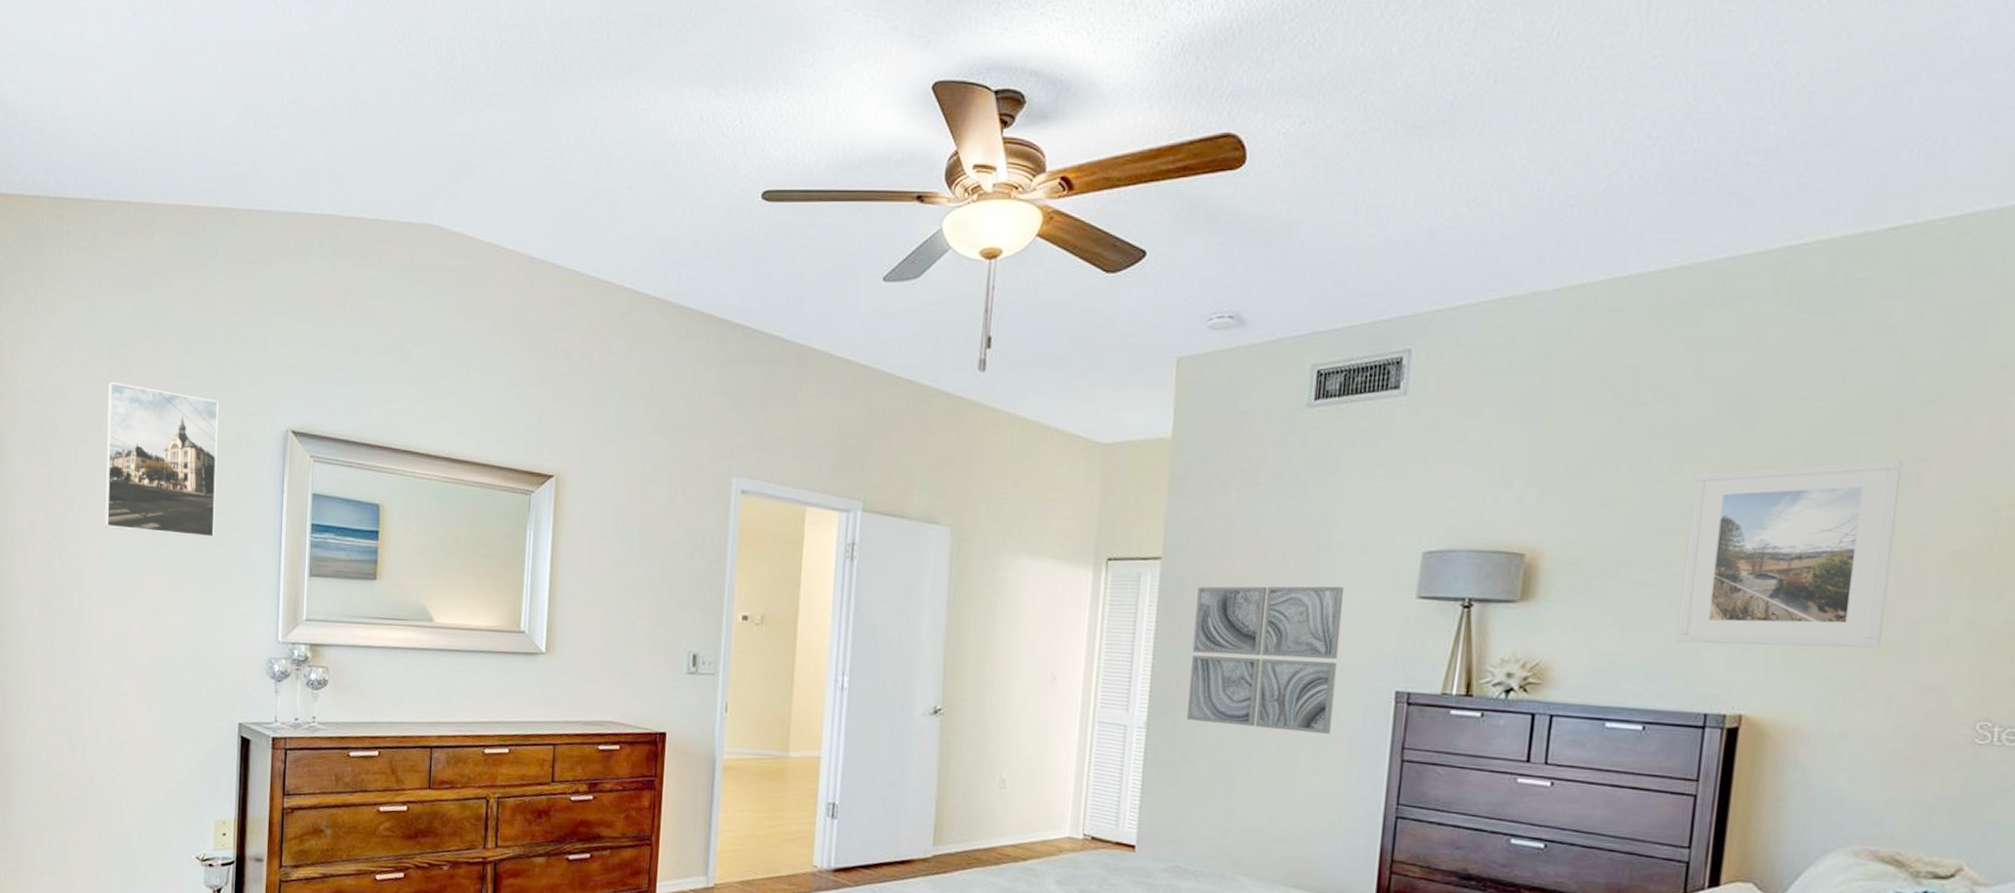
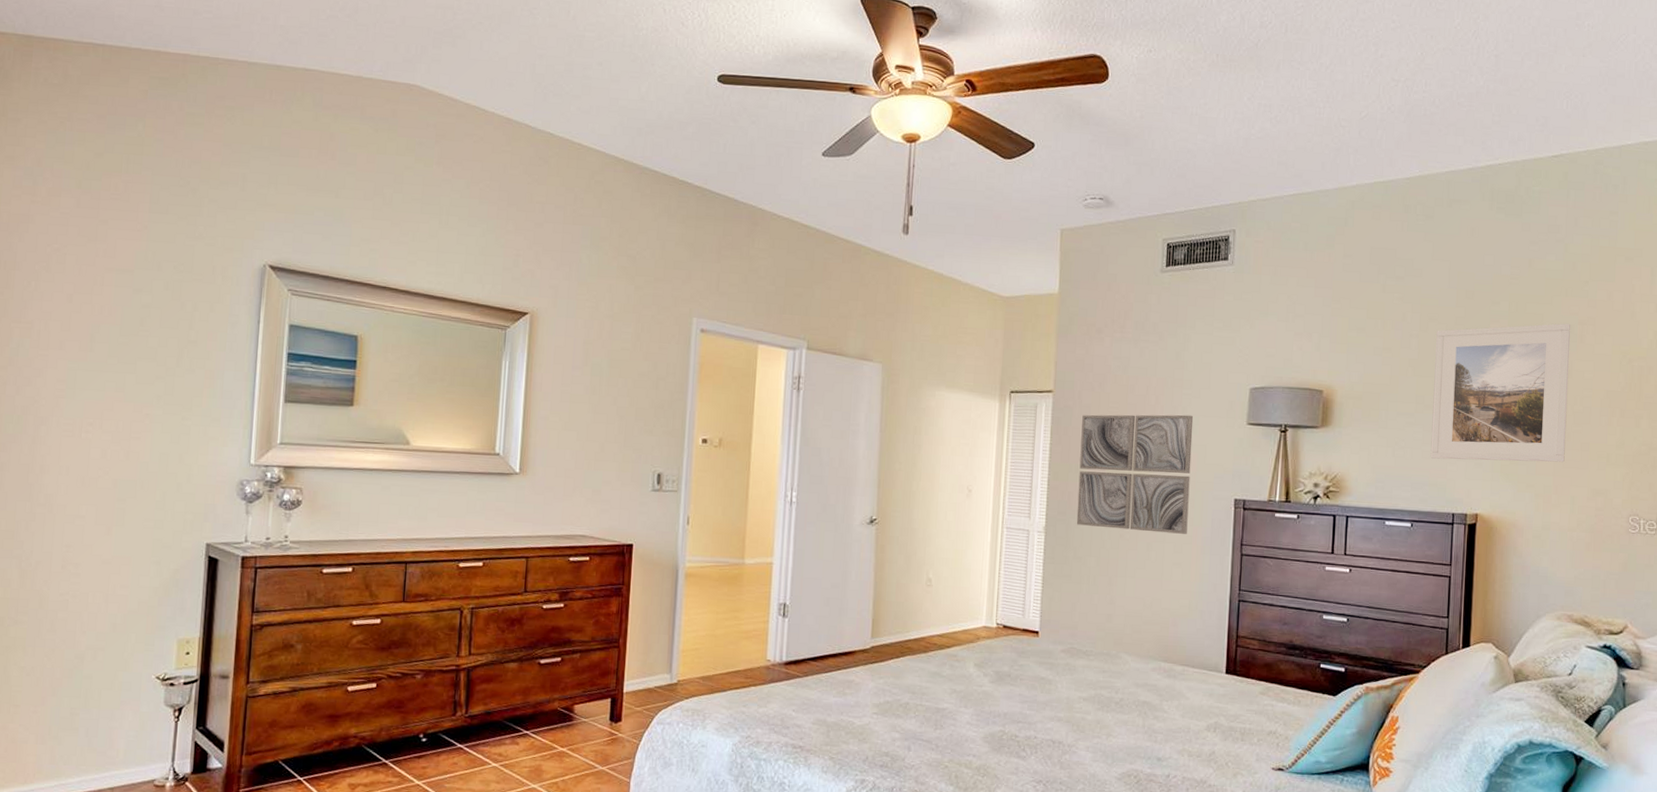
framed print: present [105,382,219,539] -> none [66,213,194,366]

